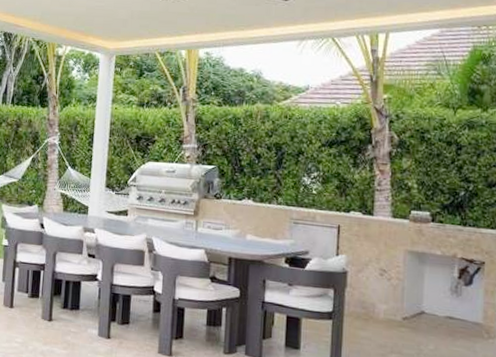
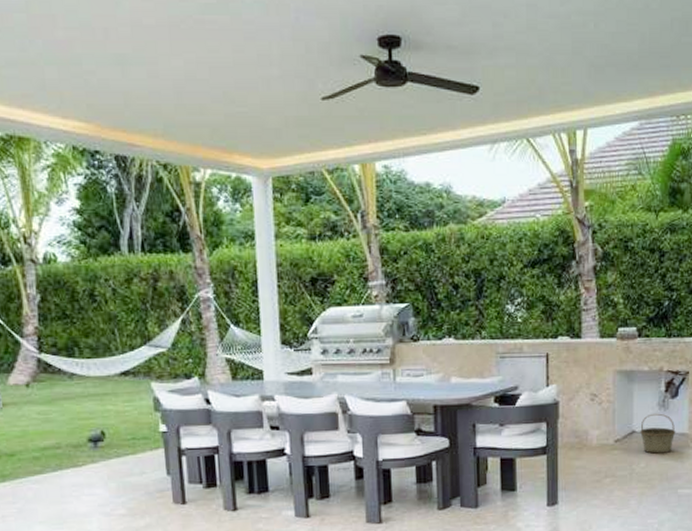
basket: none [430,297,469,340] -> present [640,413,676,454]

